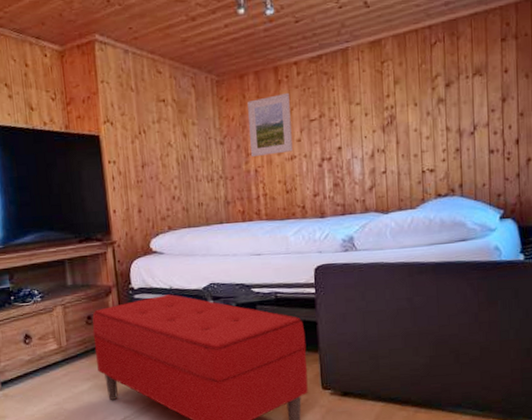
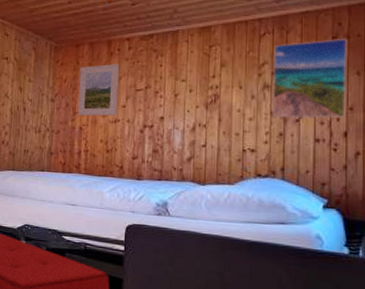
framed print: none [446,40,517,133] -> present [272,39,347,118]

